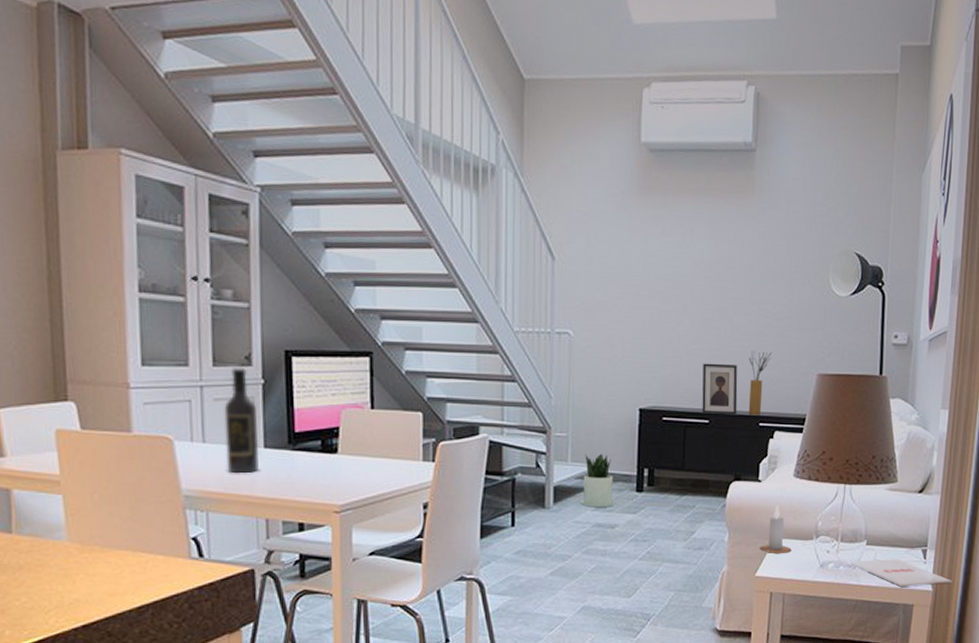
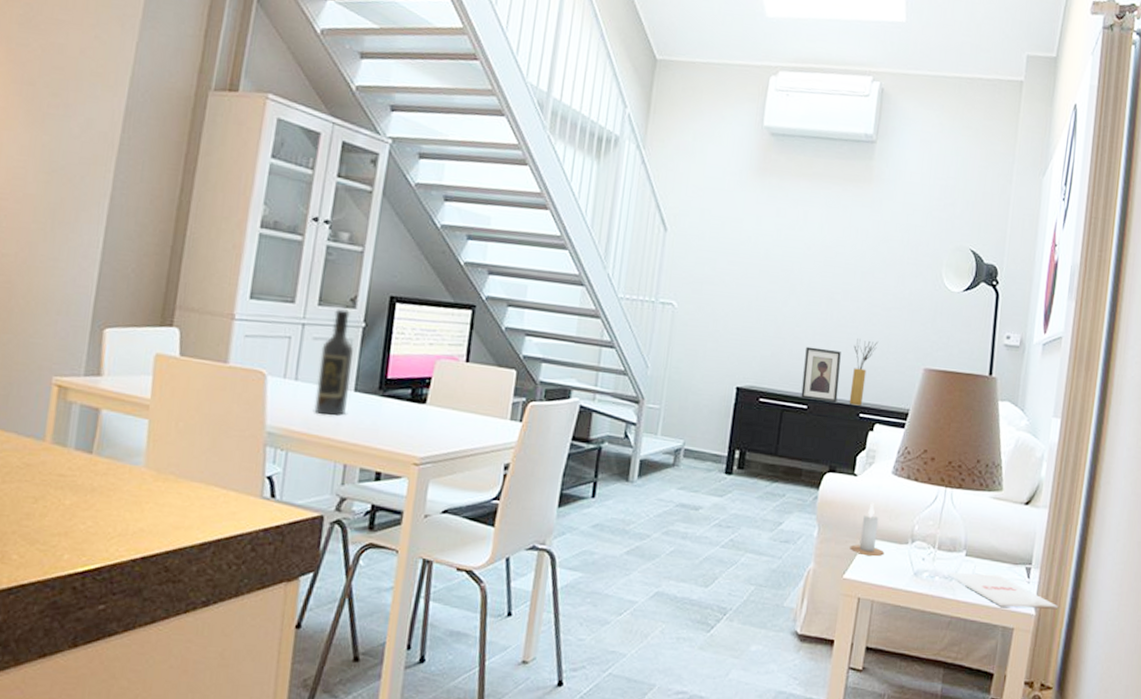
planter: present [579,453,616,508] -> none [665,429,703,487]

